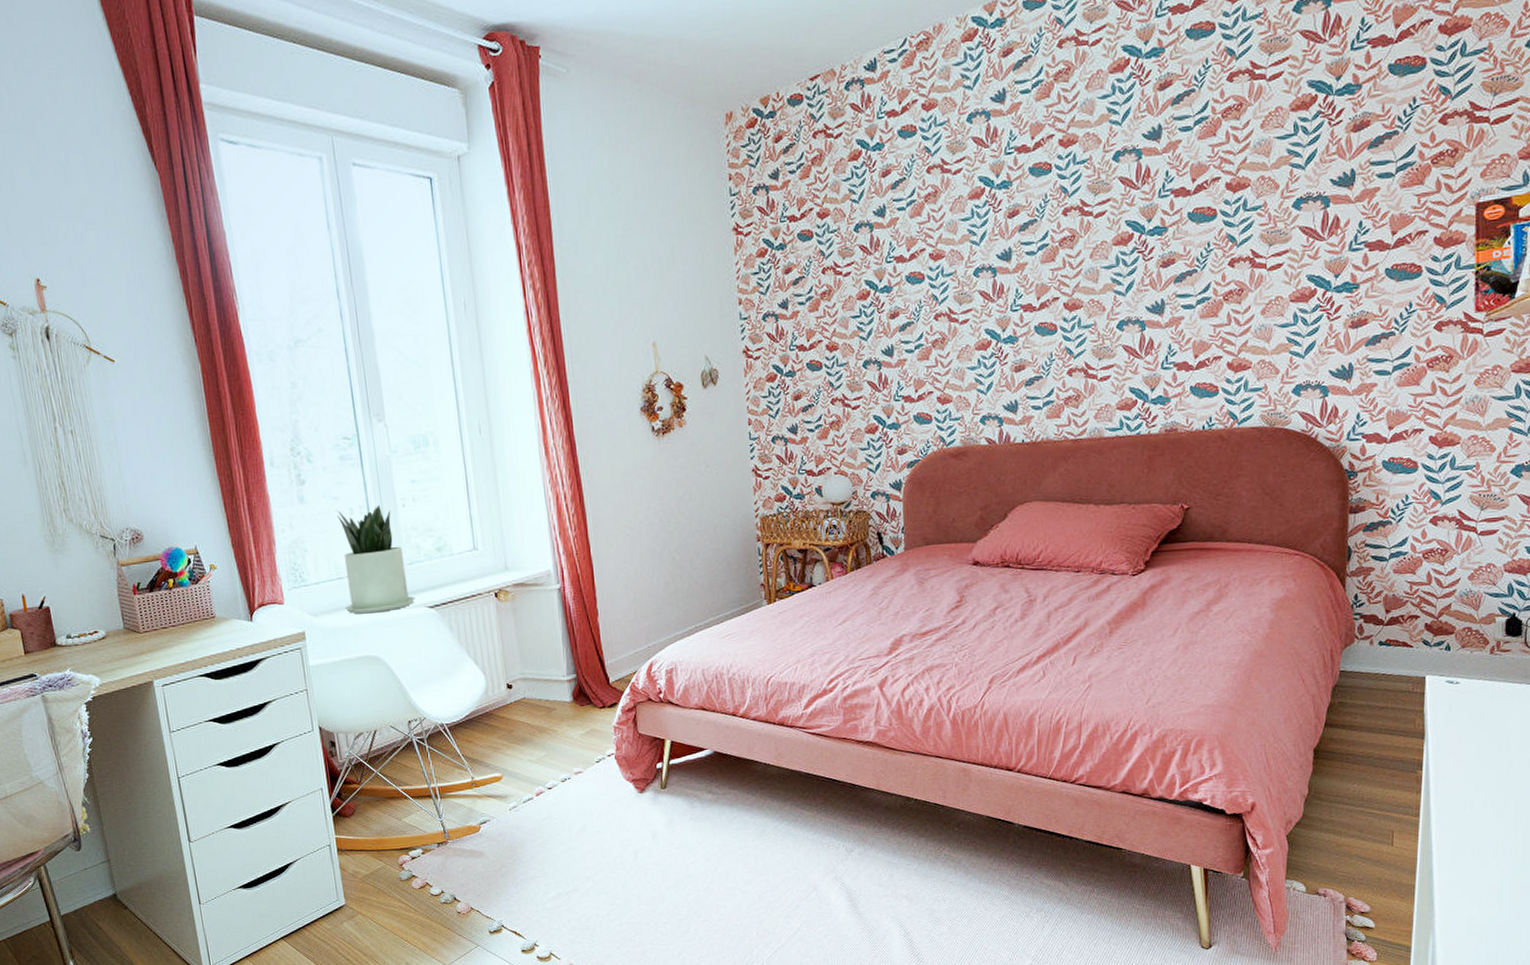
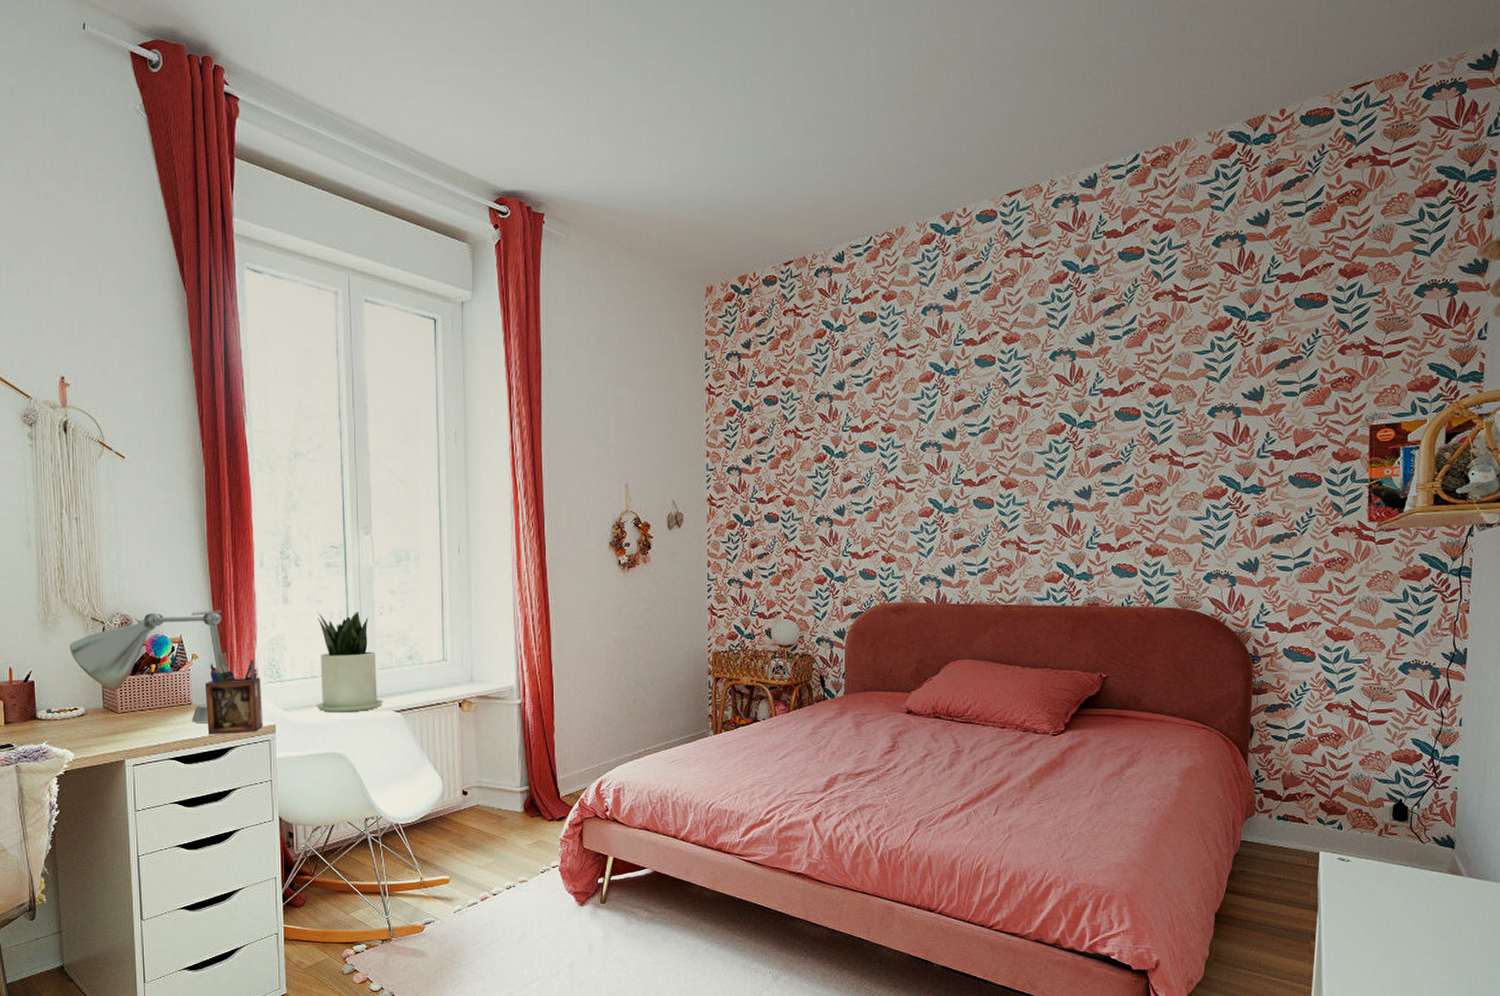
desk lamp: none [81,515,251,637] -> present [69,609,230,724]
desk organizer: none [226,565,293,648] -> present [205,659,264,735]

